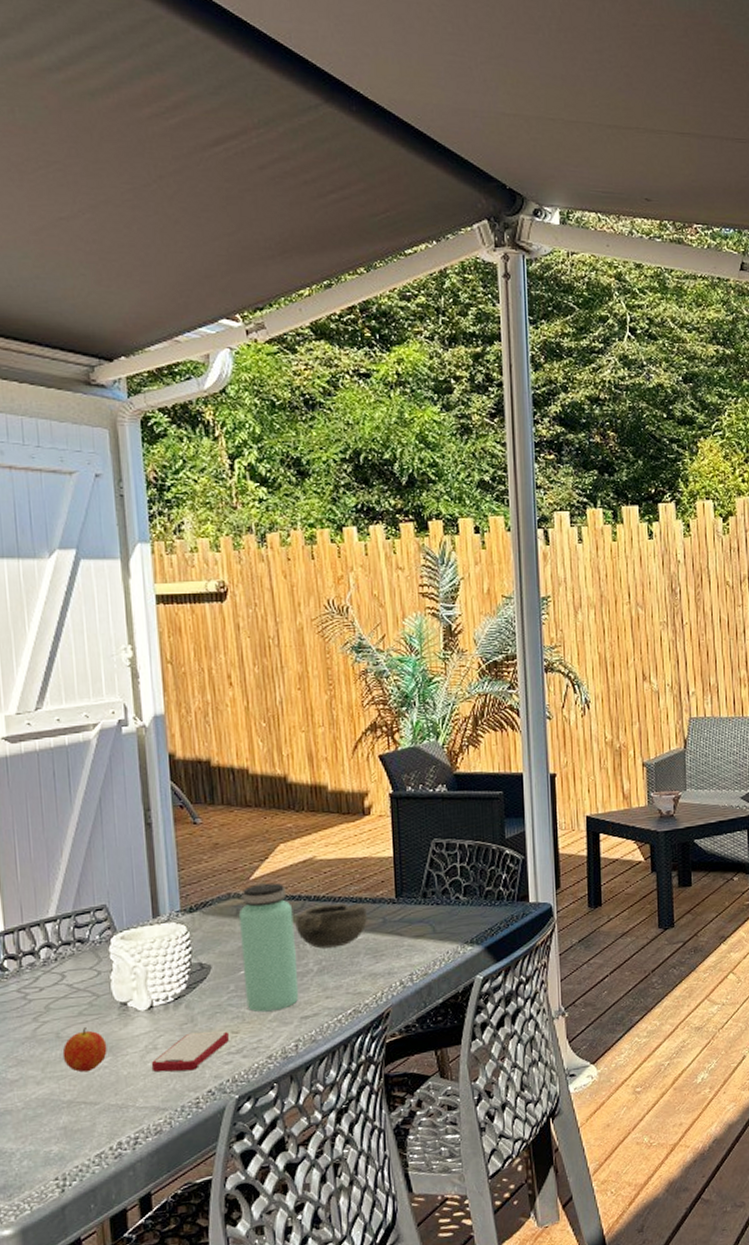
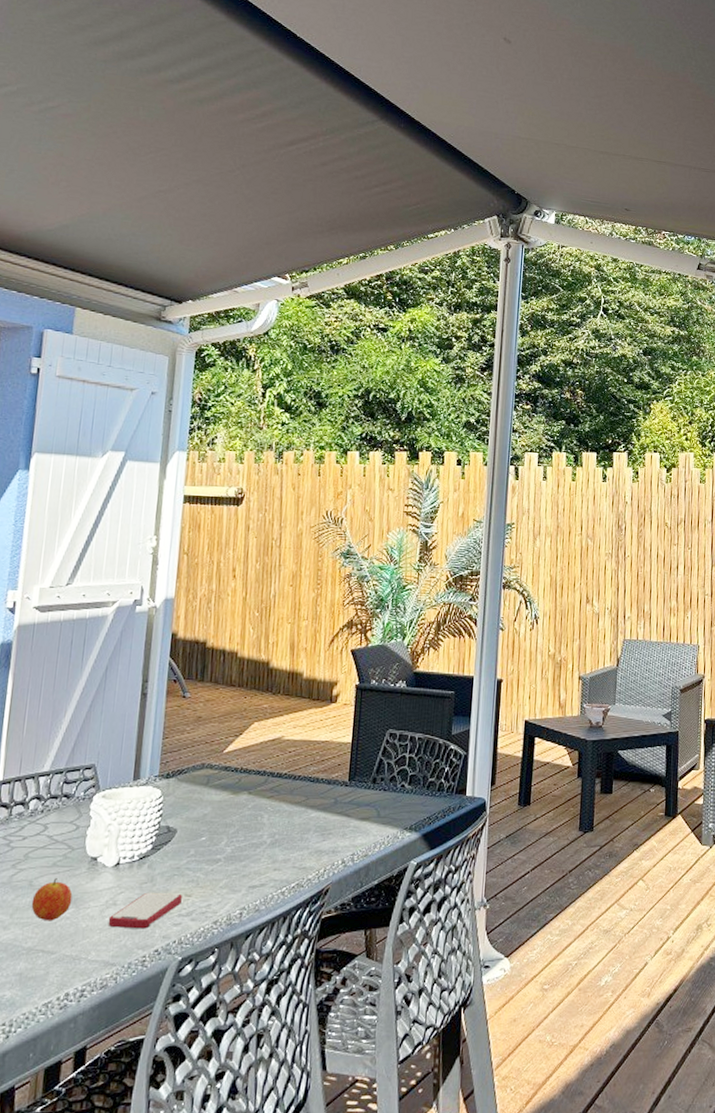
bottle: present [238,882,299,1012] -> none [202,757,257,878]
bowl: present [295,903,368,949] -> none [256,782,322,823]

